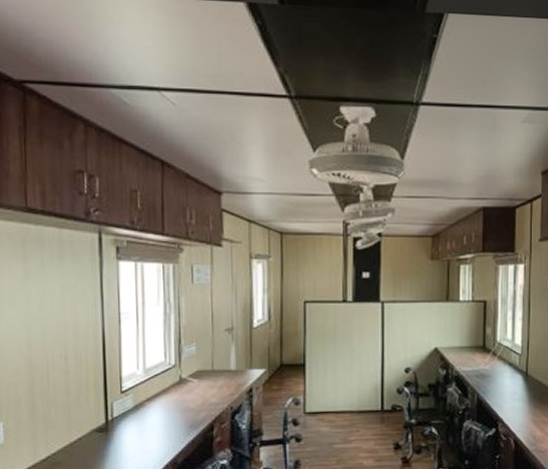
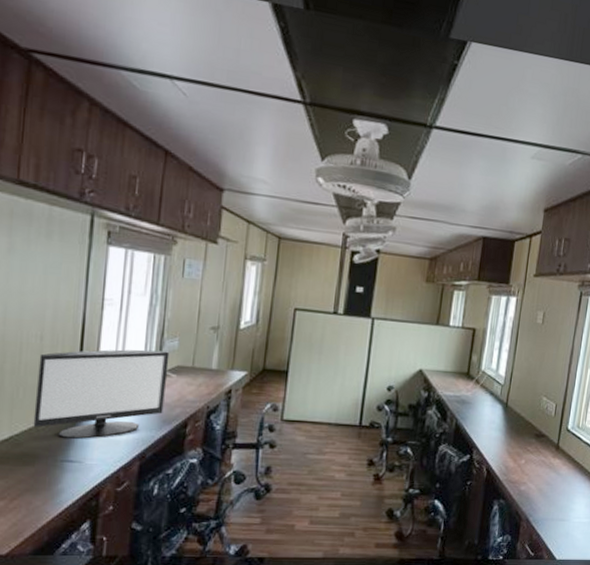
monitor: none [66,357,189,453] -> present [33,349,170,439]

